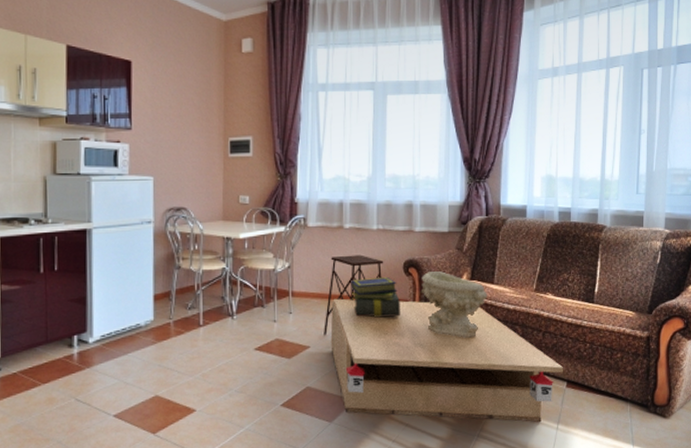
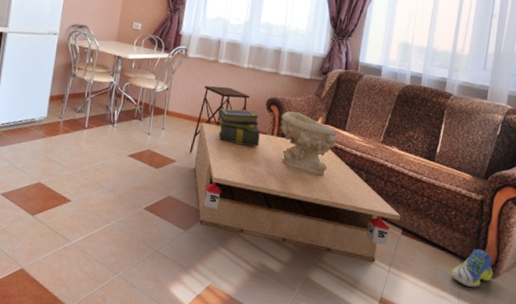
sneaker: none [622,389,667,431] -> present [451,248,493,287]

